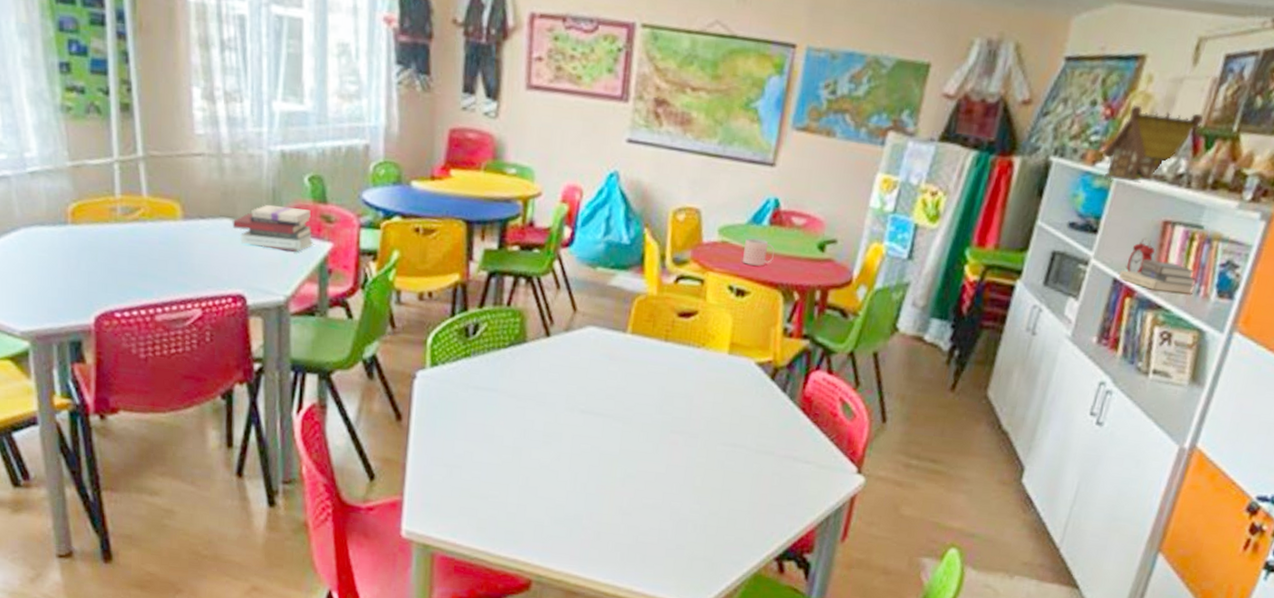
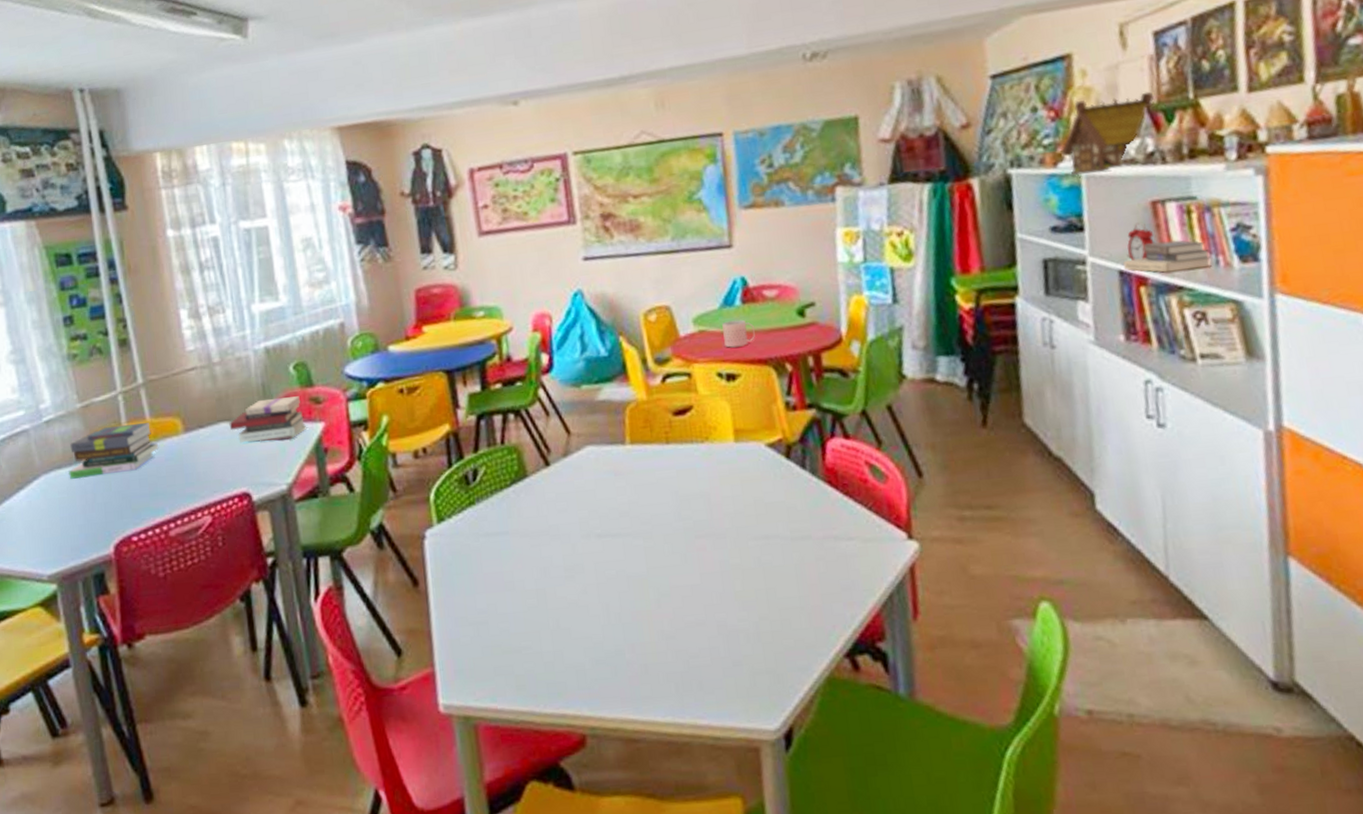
books: none [52,193,154,246] -> present [69,423,159,479]

